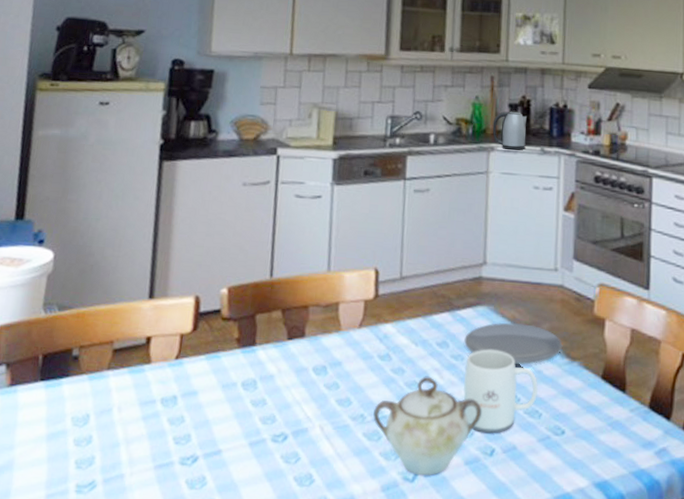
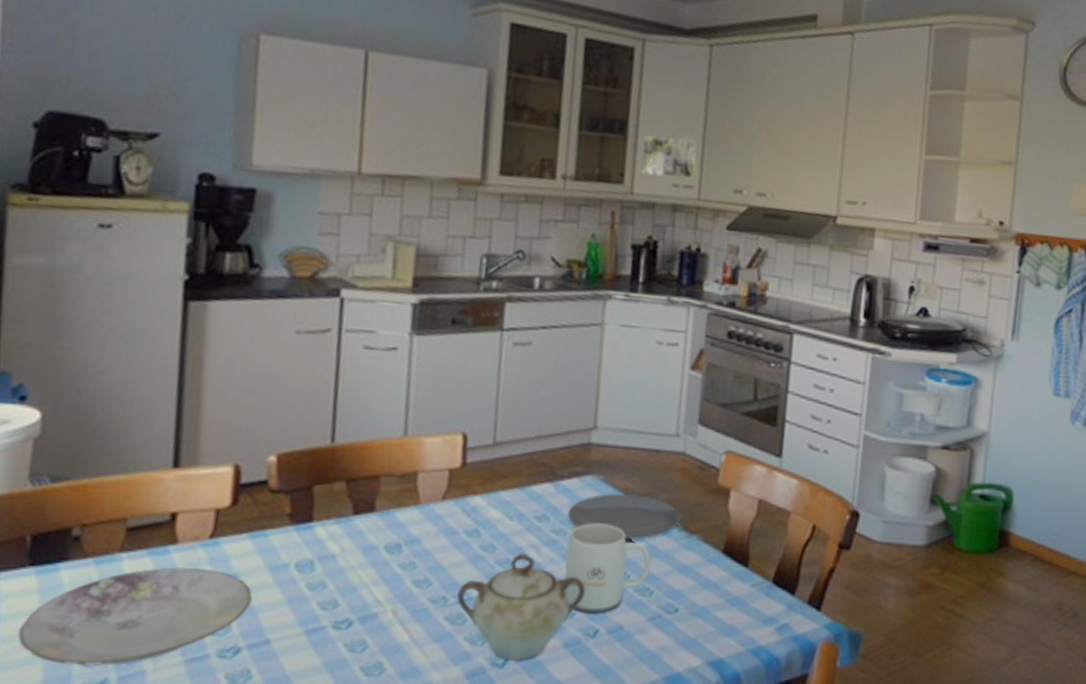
plate: none [29,384,208,468] -> present [17,567,252,665]
kettle: present [492,110,527,150] -> none [610,252,652,299]

